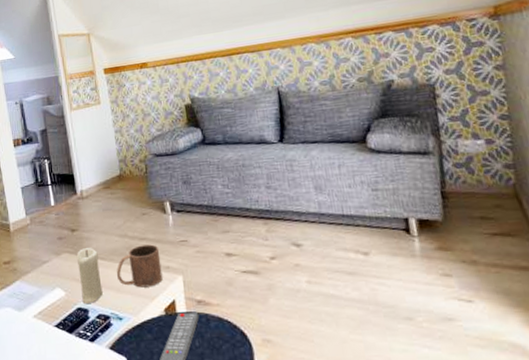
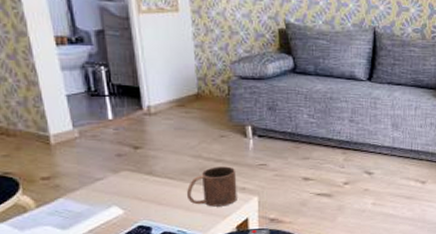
candle: present [76,248,103,304] -> none [139,167,169,222]

